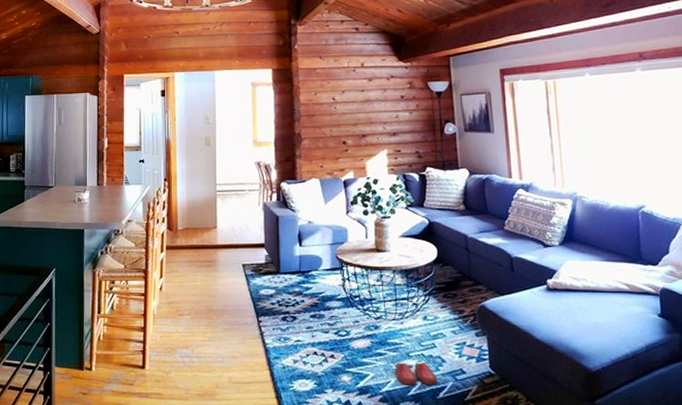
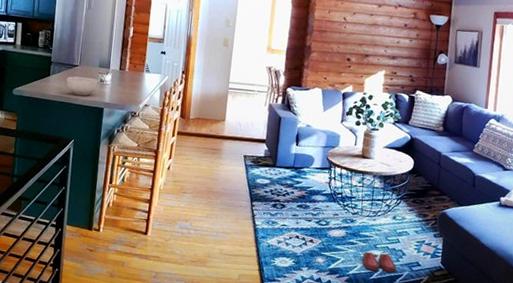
bowl: none [42,197,77,219] -> present [66,76,100,96]

